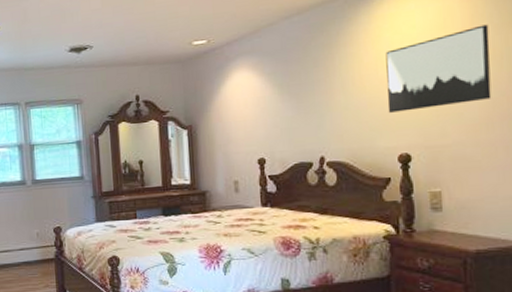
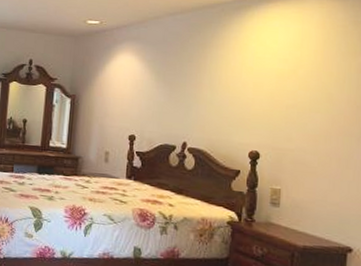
wall art: present [385,24,492,113] -> none [245,50,337,116]

